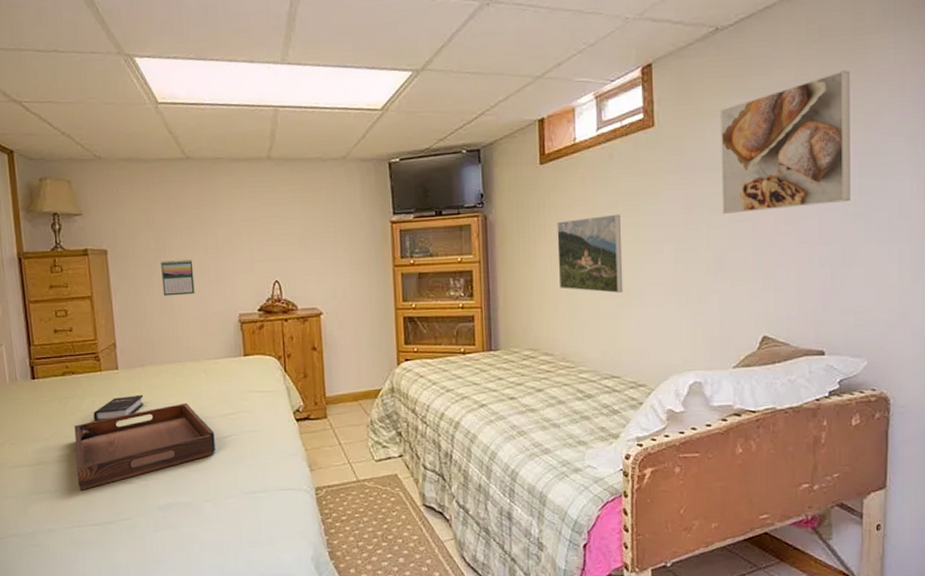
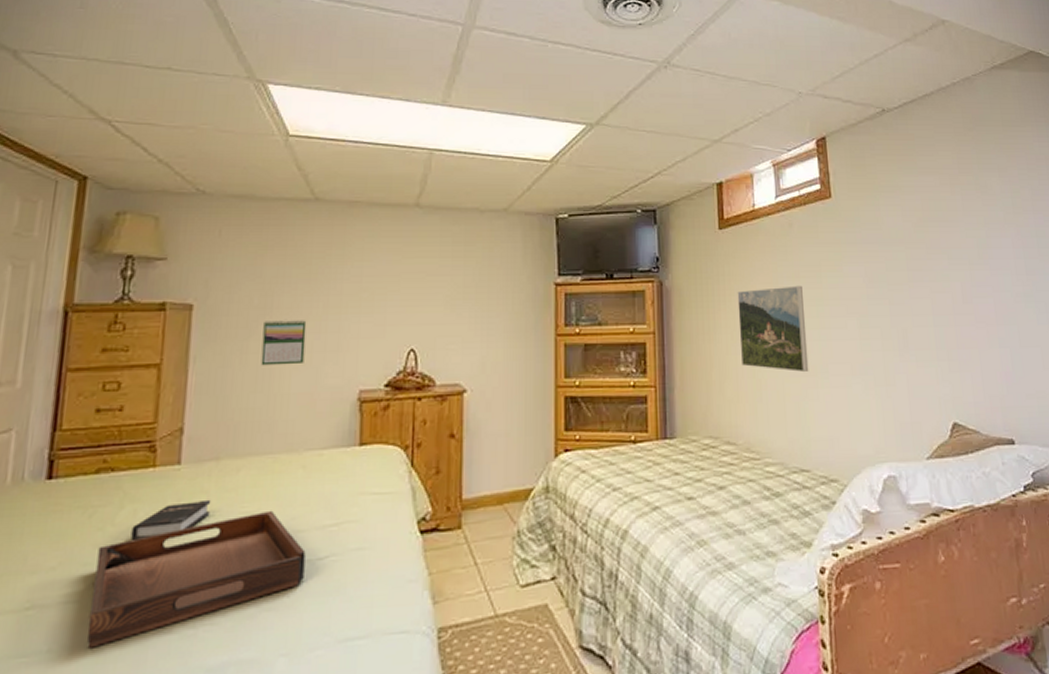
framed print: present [720,70,850,214] -> none [892,157,1019,290]

